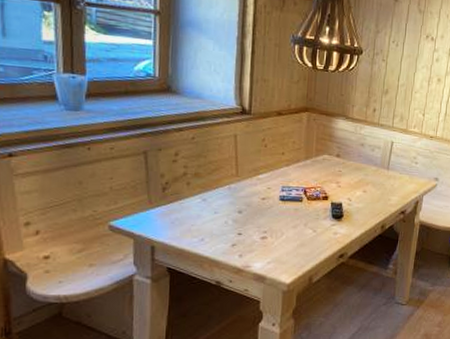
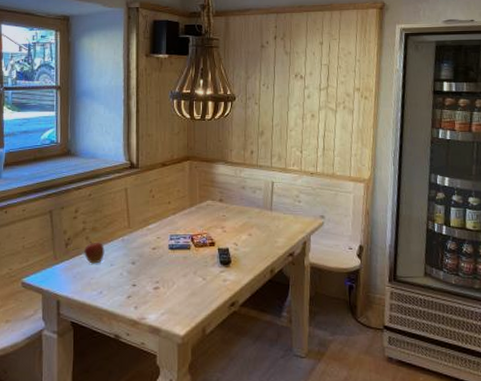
apple: none [184,185,208,211] -> present [84,239,105,264]

